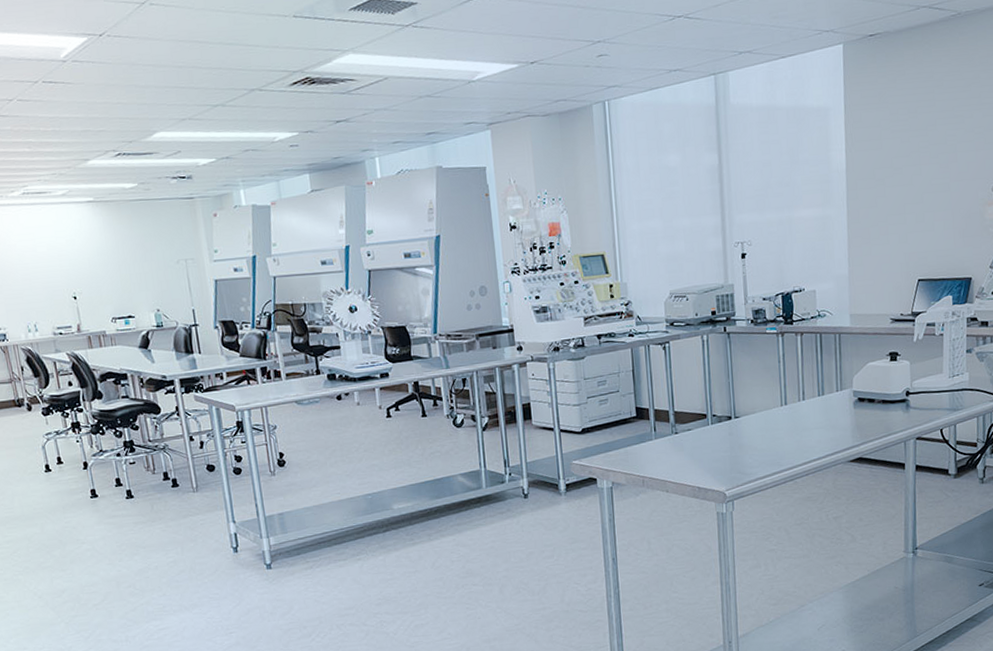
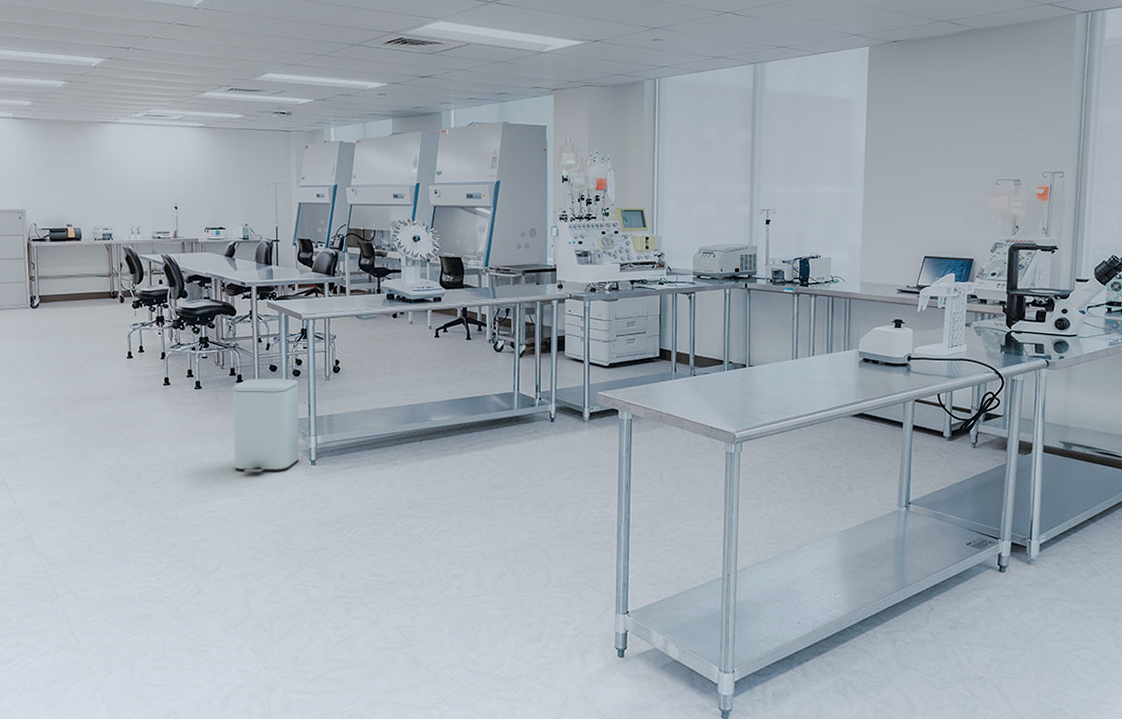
pedal bin: none [168,478,253,584] -> present [233,378,300,473]

